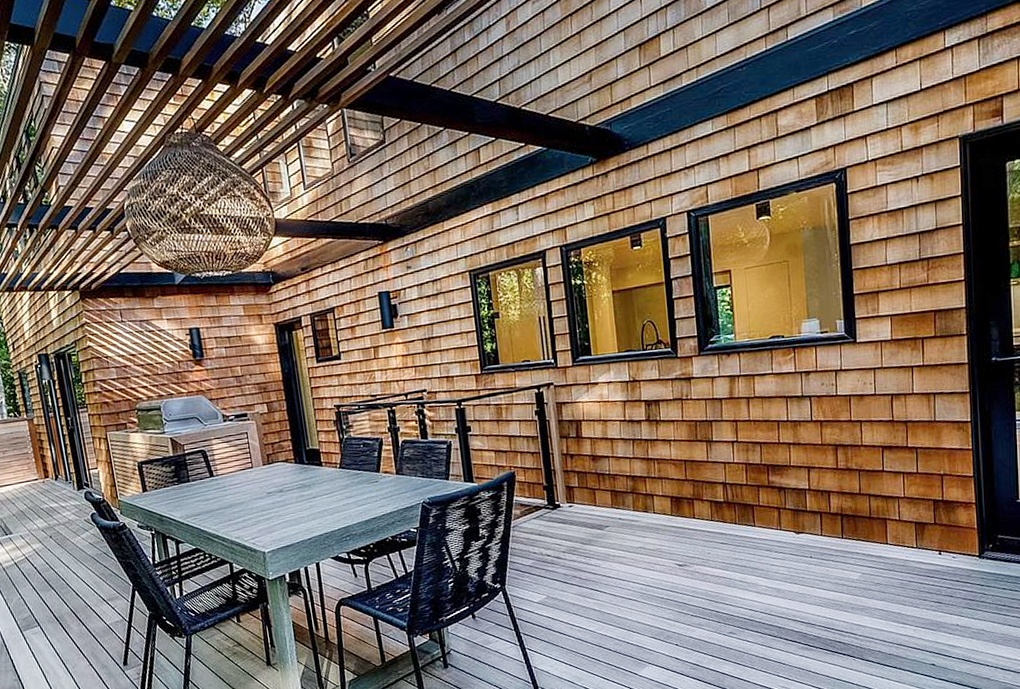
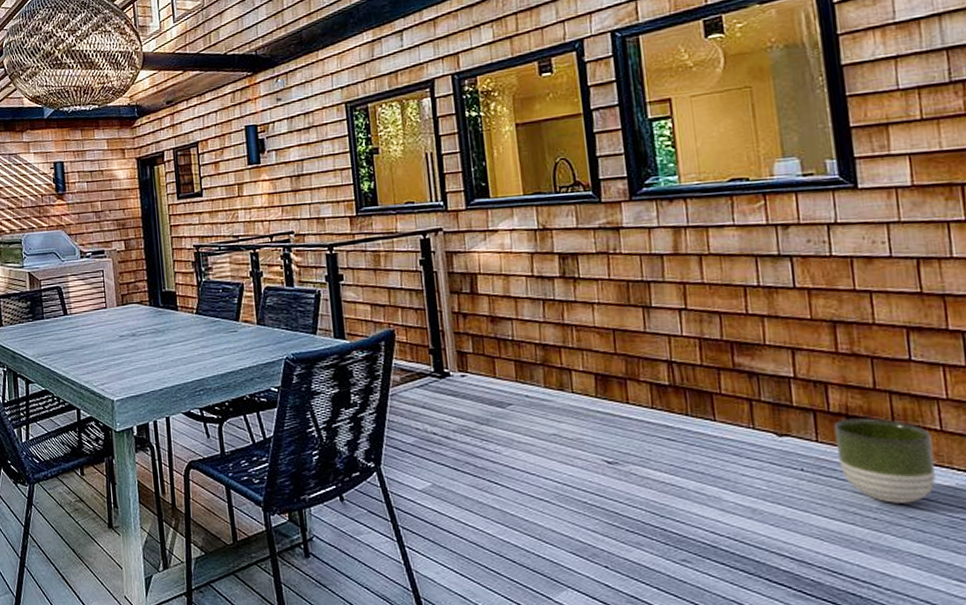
planter: none [832,515,894,575] -> present [833,418,936,503]

